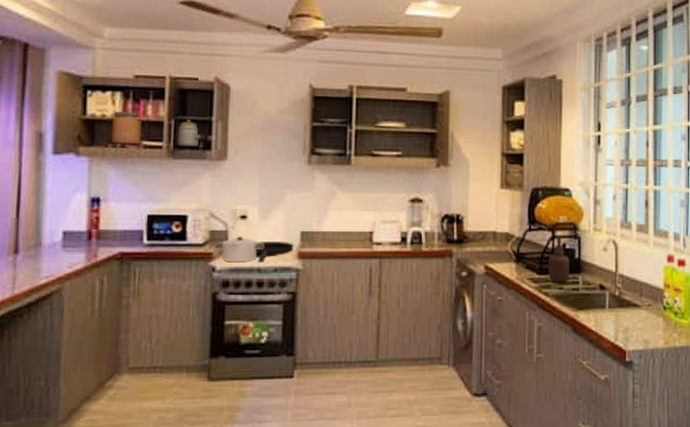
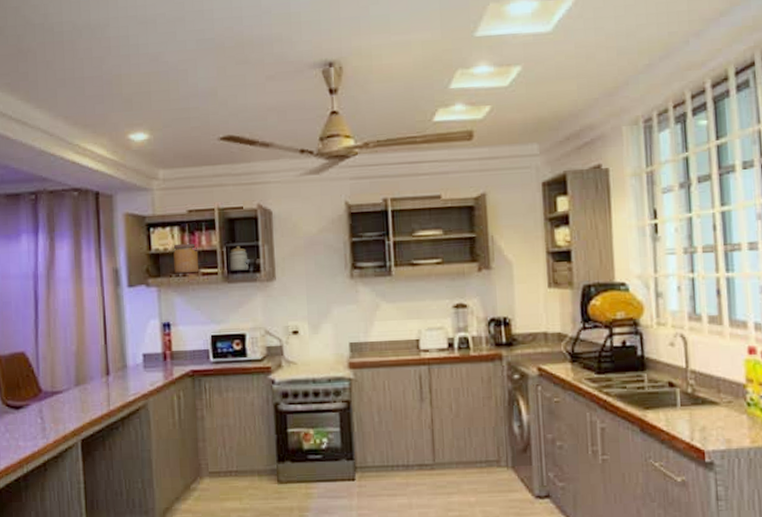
cooking pot: present [215,236,263,263] -> none [272,350,316,375]
frying pan: present [255,241,294,263] -> none [308,353,344,374]
soap dispenser: present [548,235,569,283] -> none [608,332,633,382]

